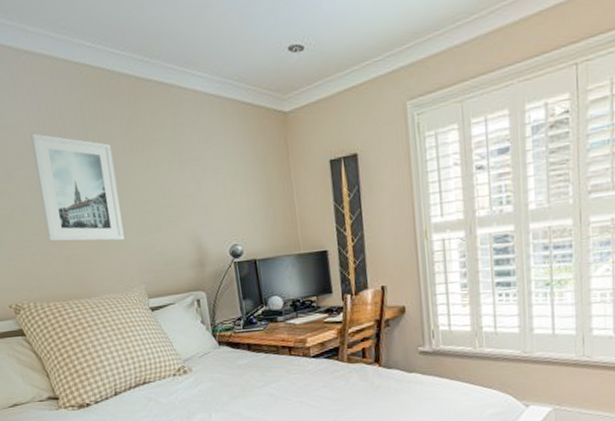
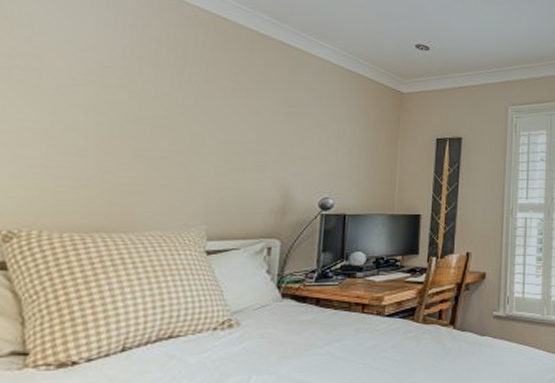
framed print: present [30,133,125,242] -> none [90,55,211,177]

